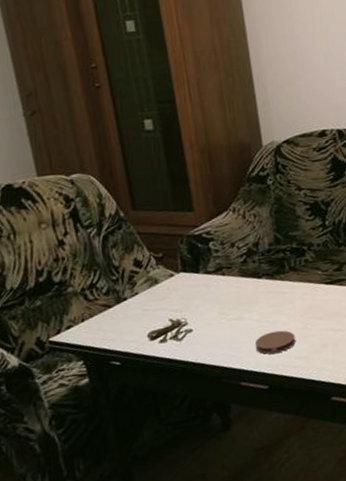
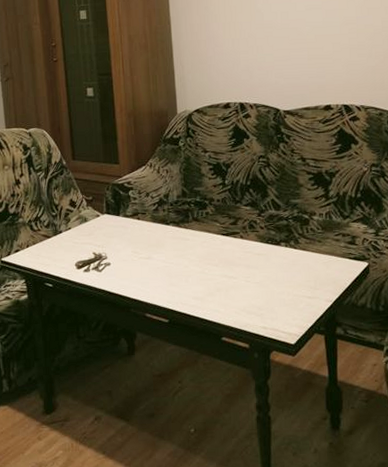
coaster: present [254,330,295,354] -> none [160,272,194,292]

